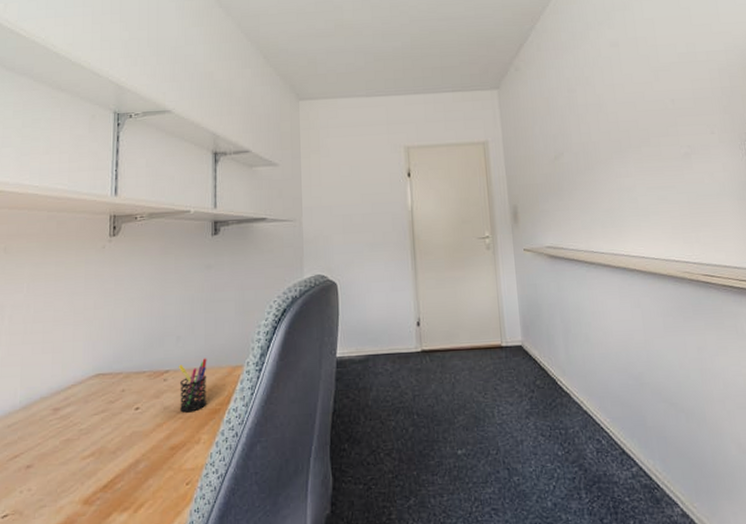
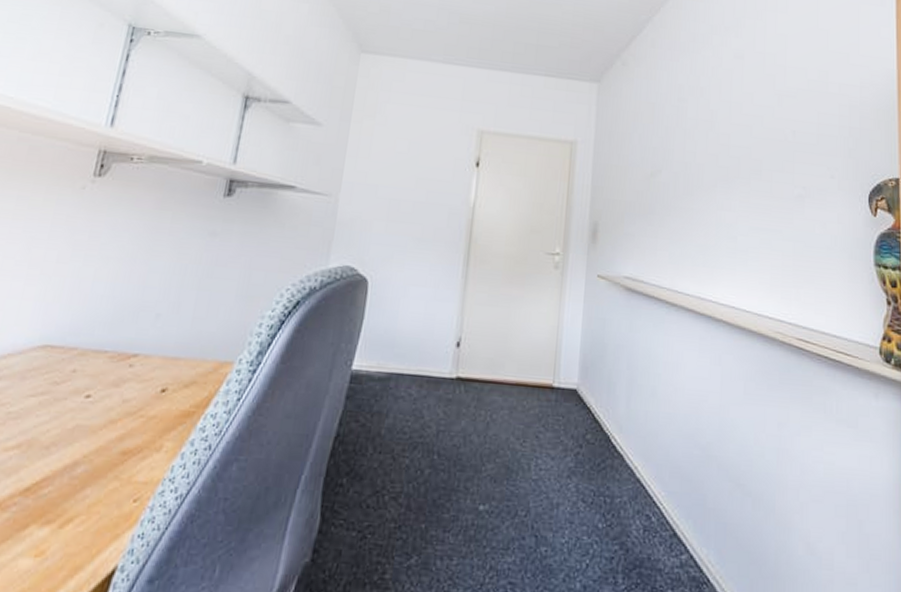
pen holder: present [178,358,207,413] -> none [143,346,190,411]

